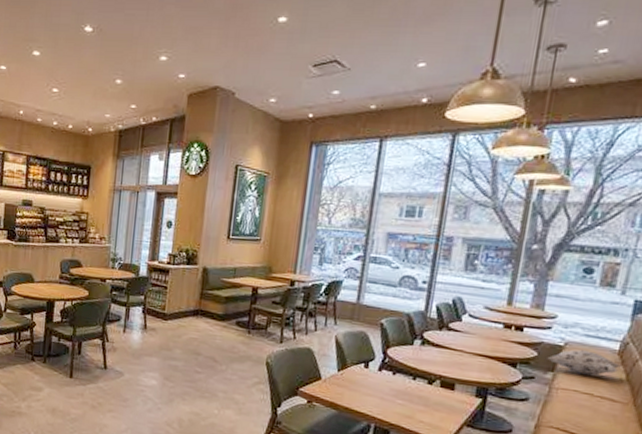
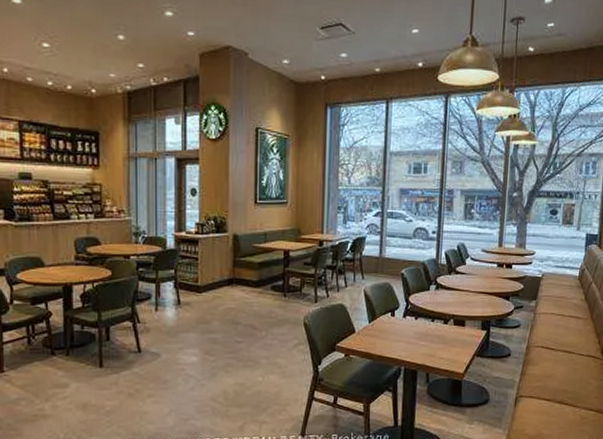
decorative pillow: present [547,350,621,376] -> none [531,279,581,299]

